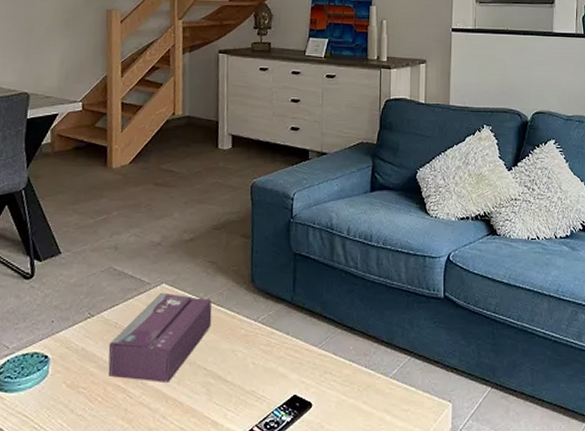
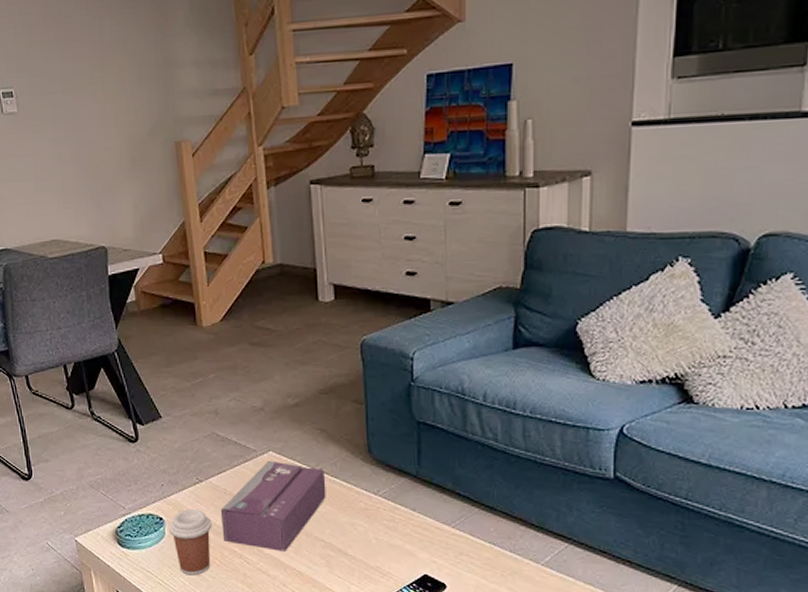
coffee cup: none [53,345,99,416] -> present [169,509,212,576]

